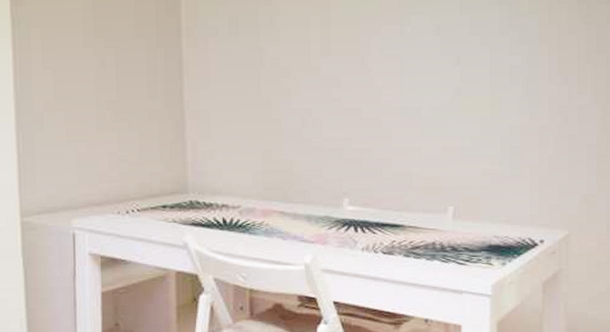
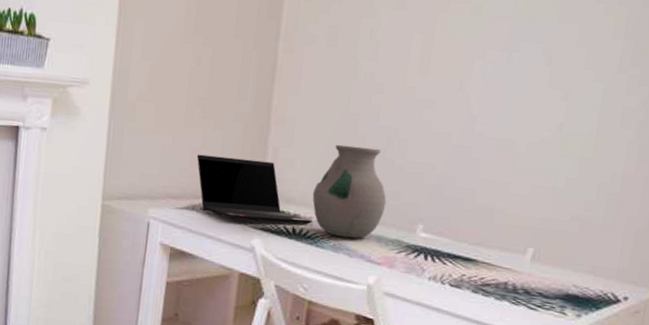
laptop computer: none [114,156,242,219] -> present [196,154,313,225]
vase: none [237,130,310,221] -> present [312,144,387,239]

